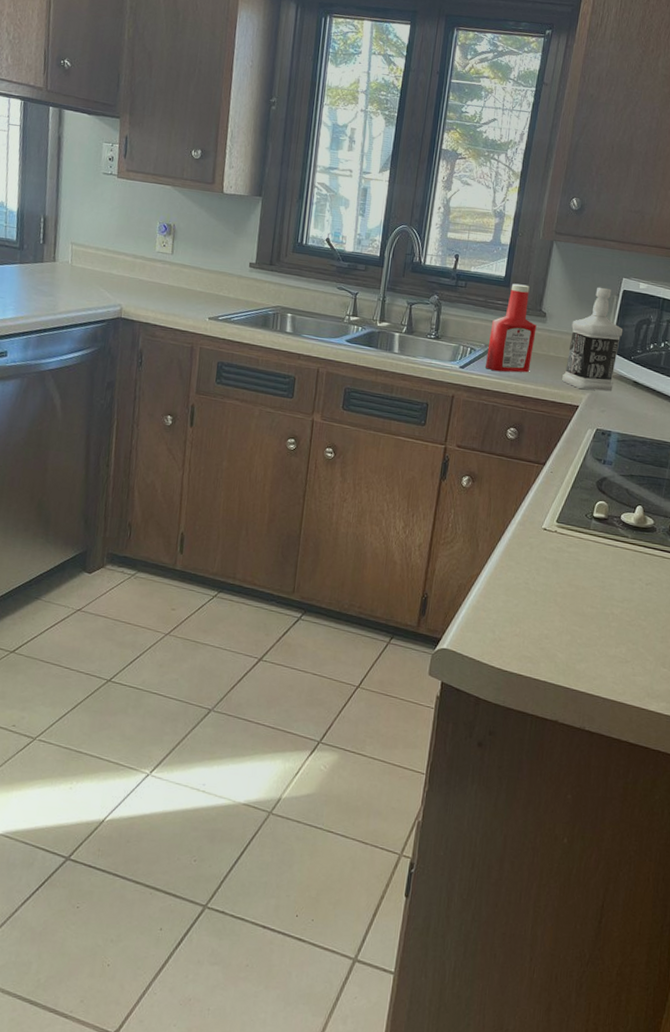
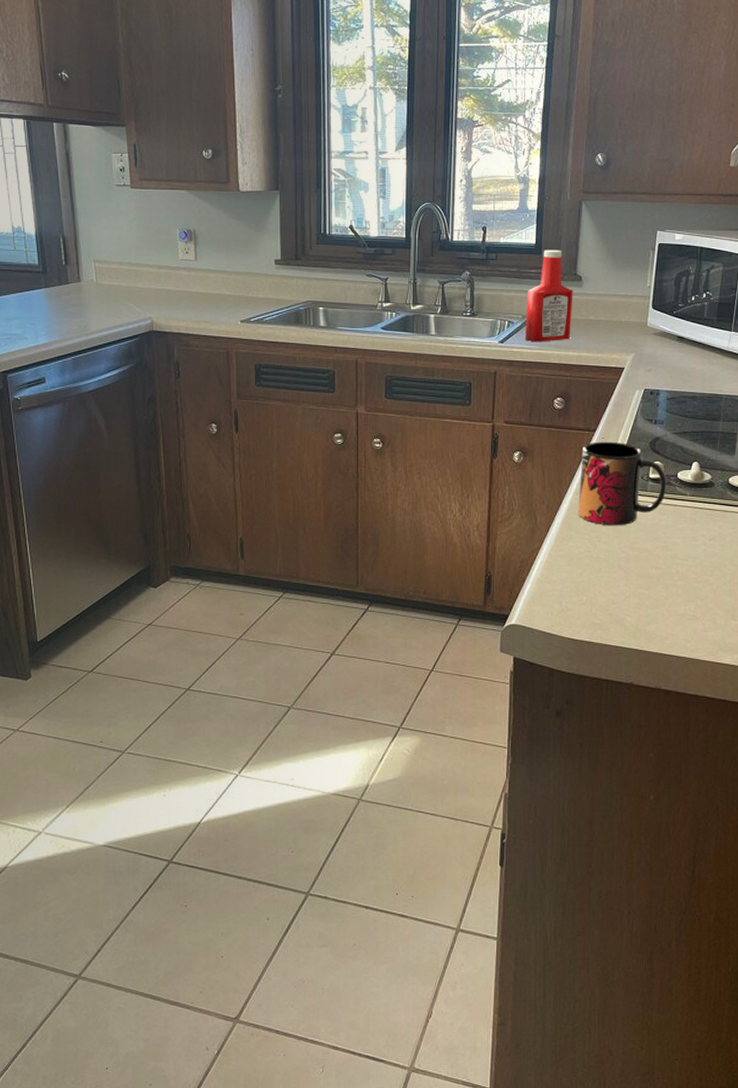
mug: none [519,475,610,561] -> present [577,441,667,526]
bottle: present [562,287,624,391] -> none [605,243,663,351]

